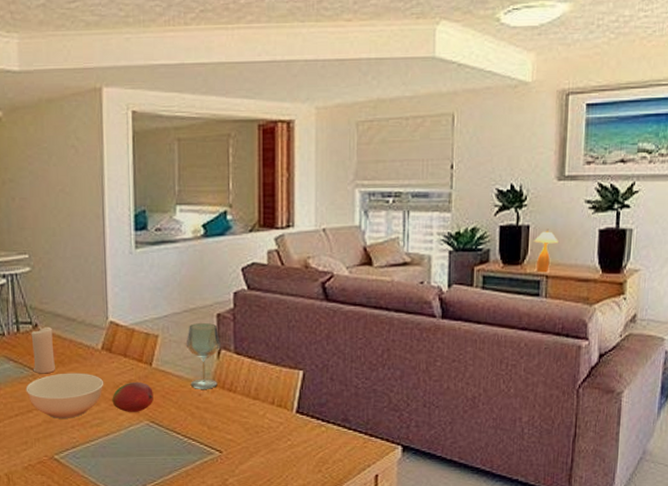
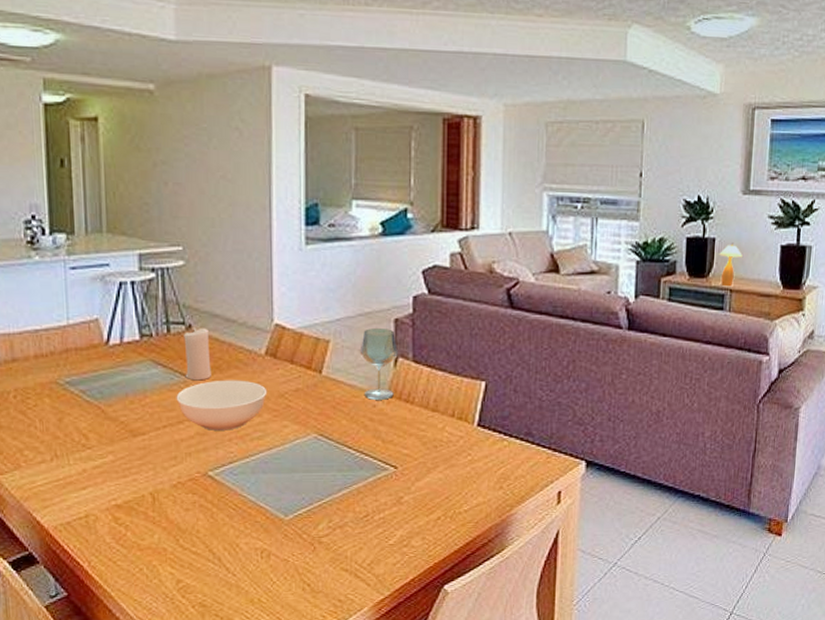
fruit: present [112,381,153,412] -> none [276,390,323,424]

